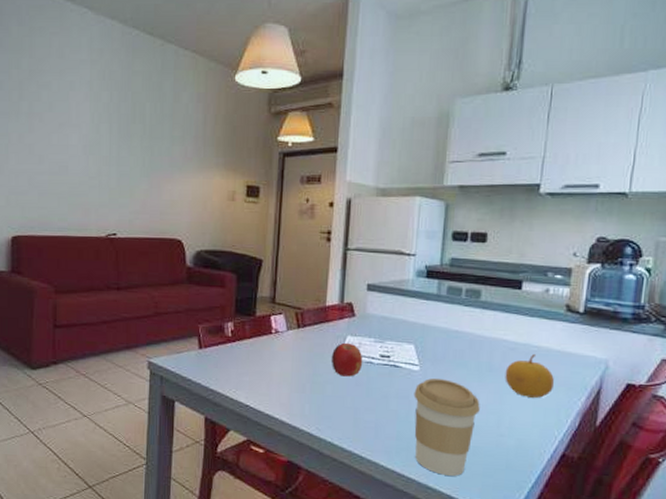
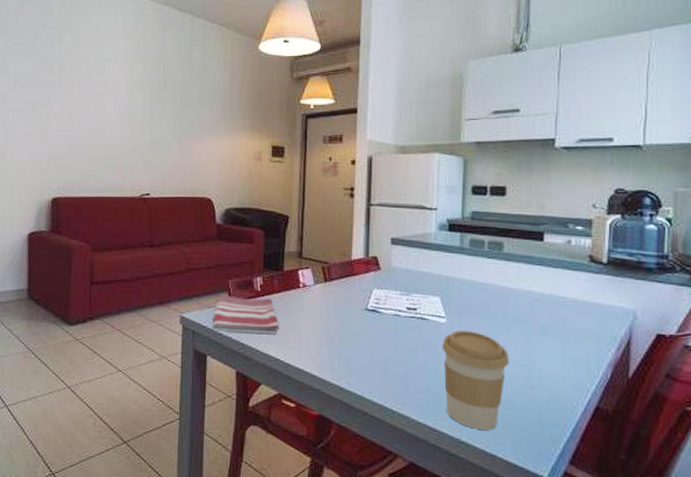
dish towel: none [181,341,250,381] -> present [213,296,280,335]
fruit: present [331,342,363,377] -> none [358,295,390,330]
fruit: present [505,354,555,398] -> none [532,305,583,349]

